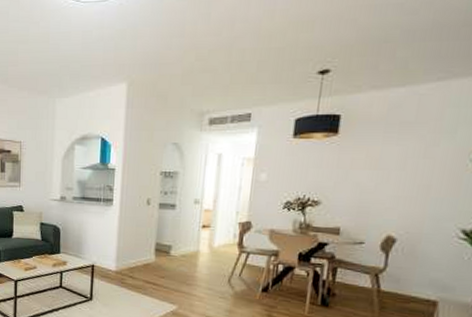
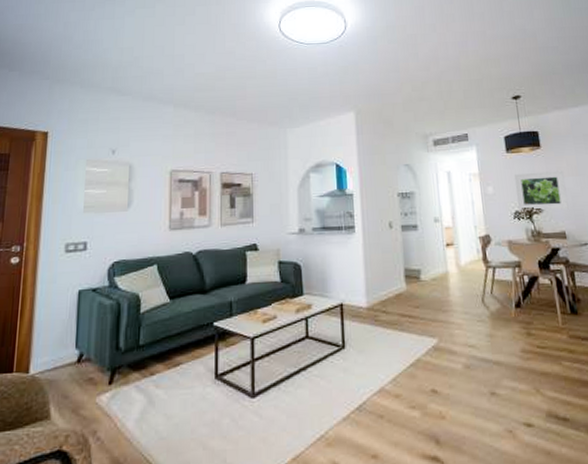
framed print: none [290,161,359,205] -> present [513,170,569,211]

